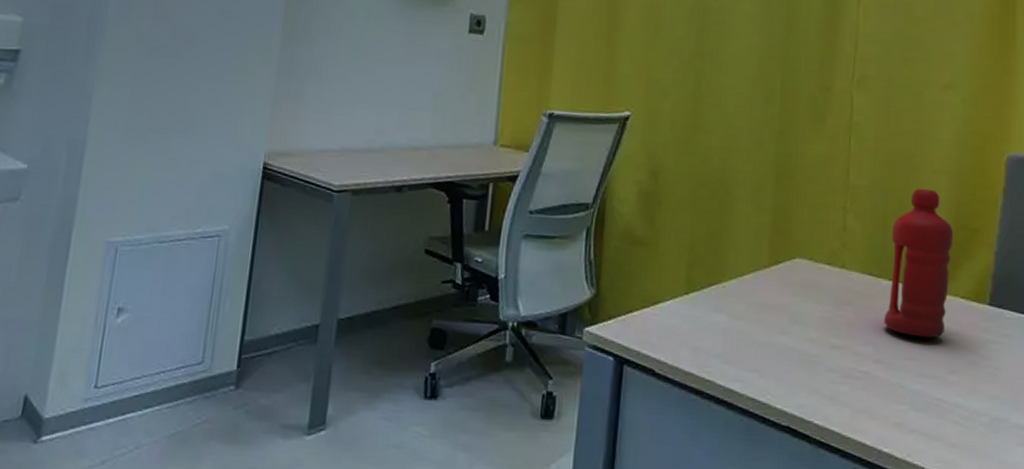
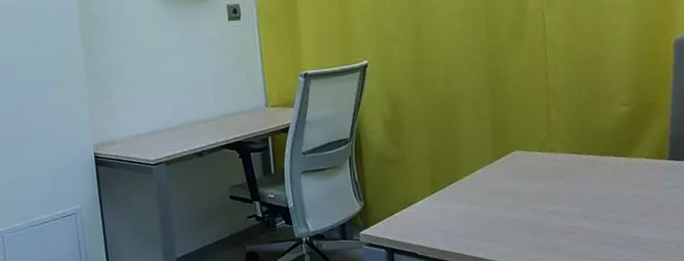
water bottle: present [883,188,954,339] -> none [586,77,636,194]

